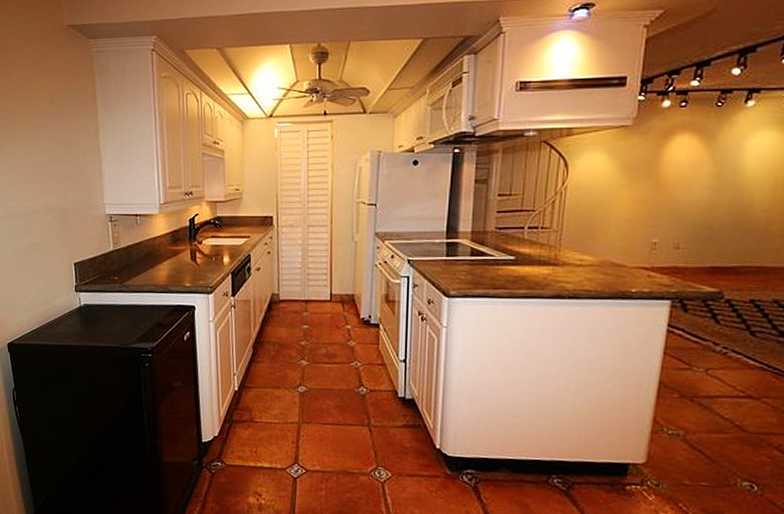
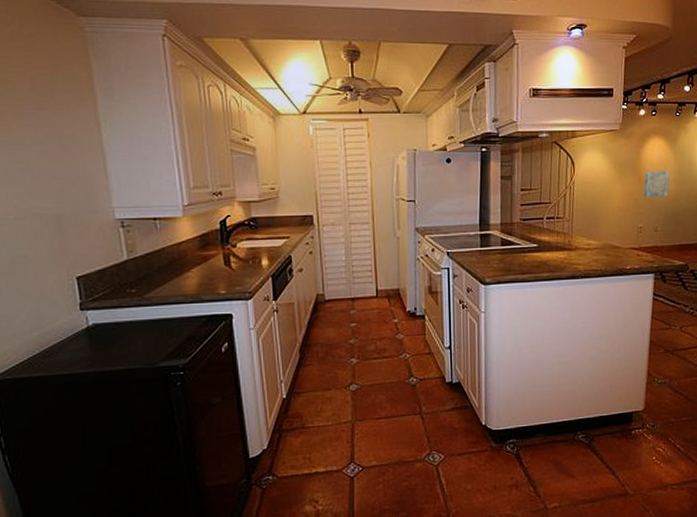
wall art: none [662,175,702,207] -> present [644,171,670,197]

